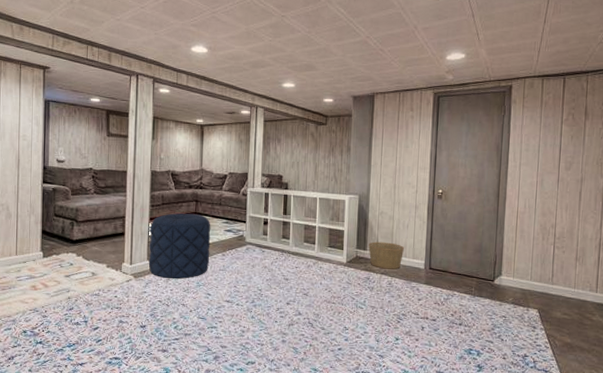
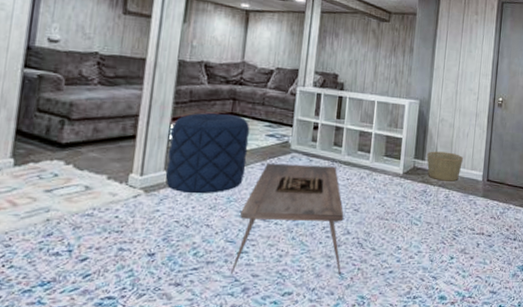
coffee table: none [203,253,295,349] -> present [230,163,344,275]

